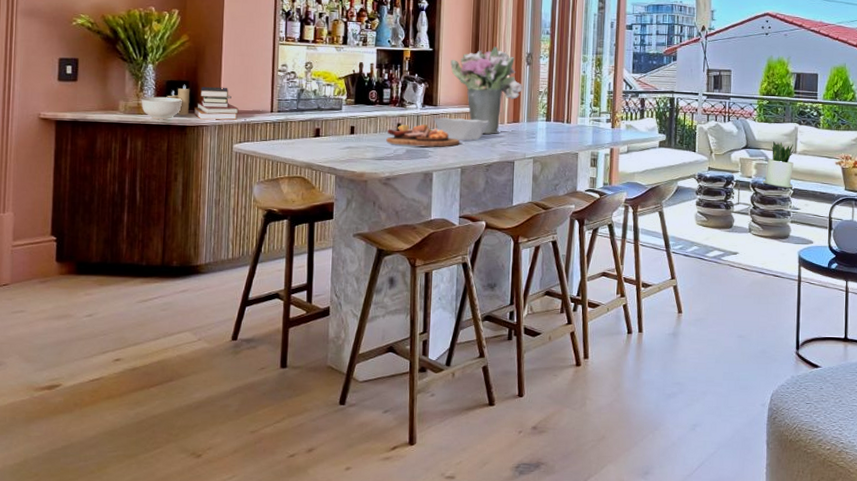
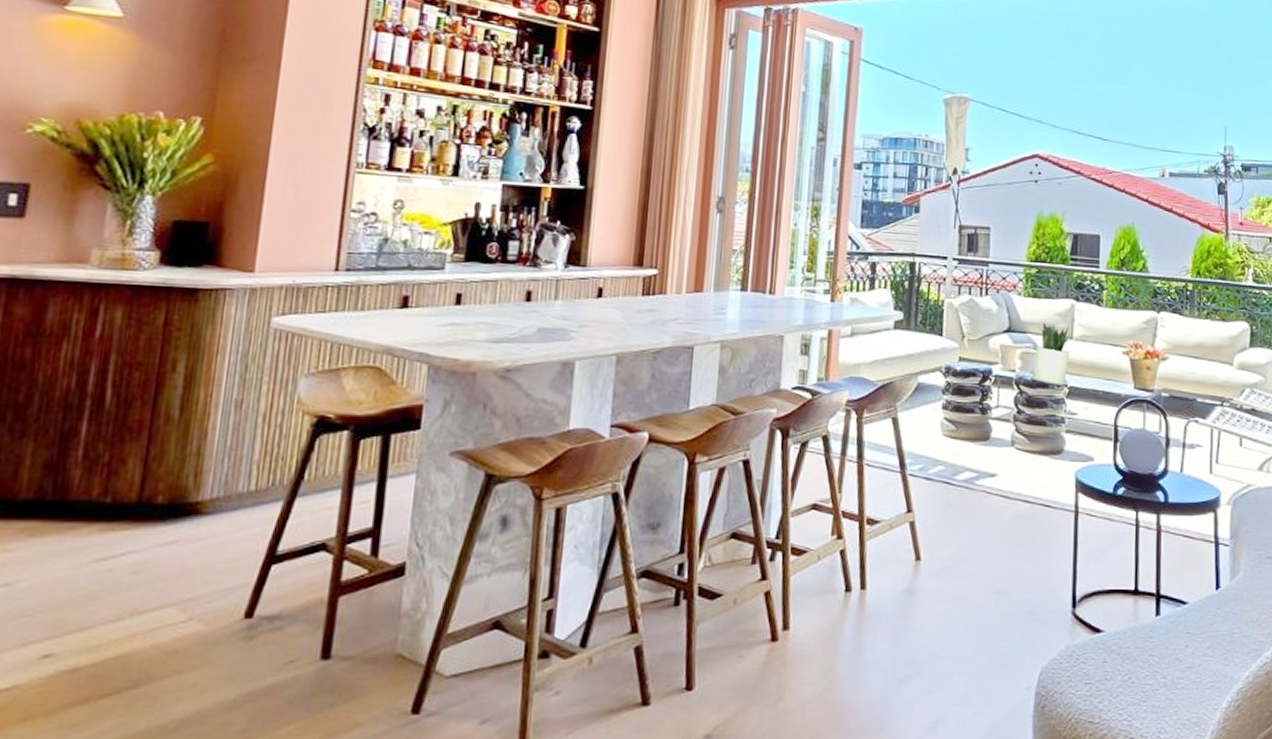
bowl: present [141,96,183,119] -> none [127,243,197,278]
candle: present [166,84,191,116] -> none [170,226,210,273]
books: present [194,86,239,120] -> none [213,230,285,281]
food platter: present [386,124,460,147] -> none [508,292,618,325]
bowl: present [433,117,490,141] -> none [579,282,661,317]
flower bouquet: present [450,46,523,135] -> none [608,186,711,308]

